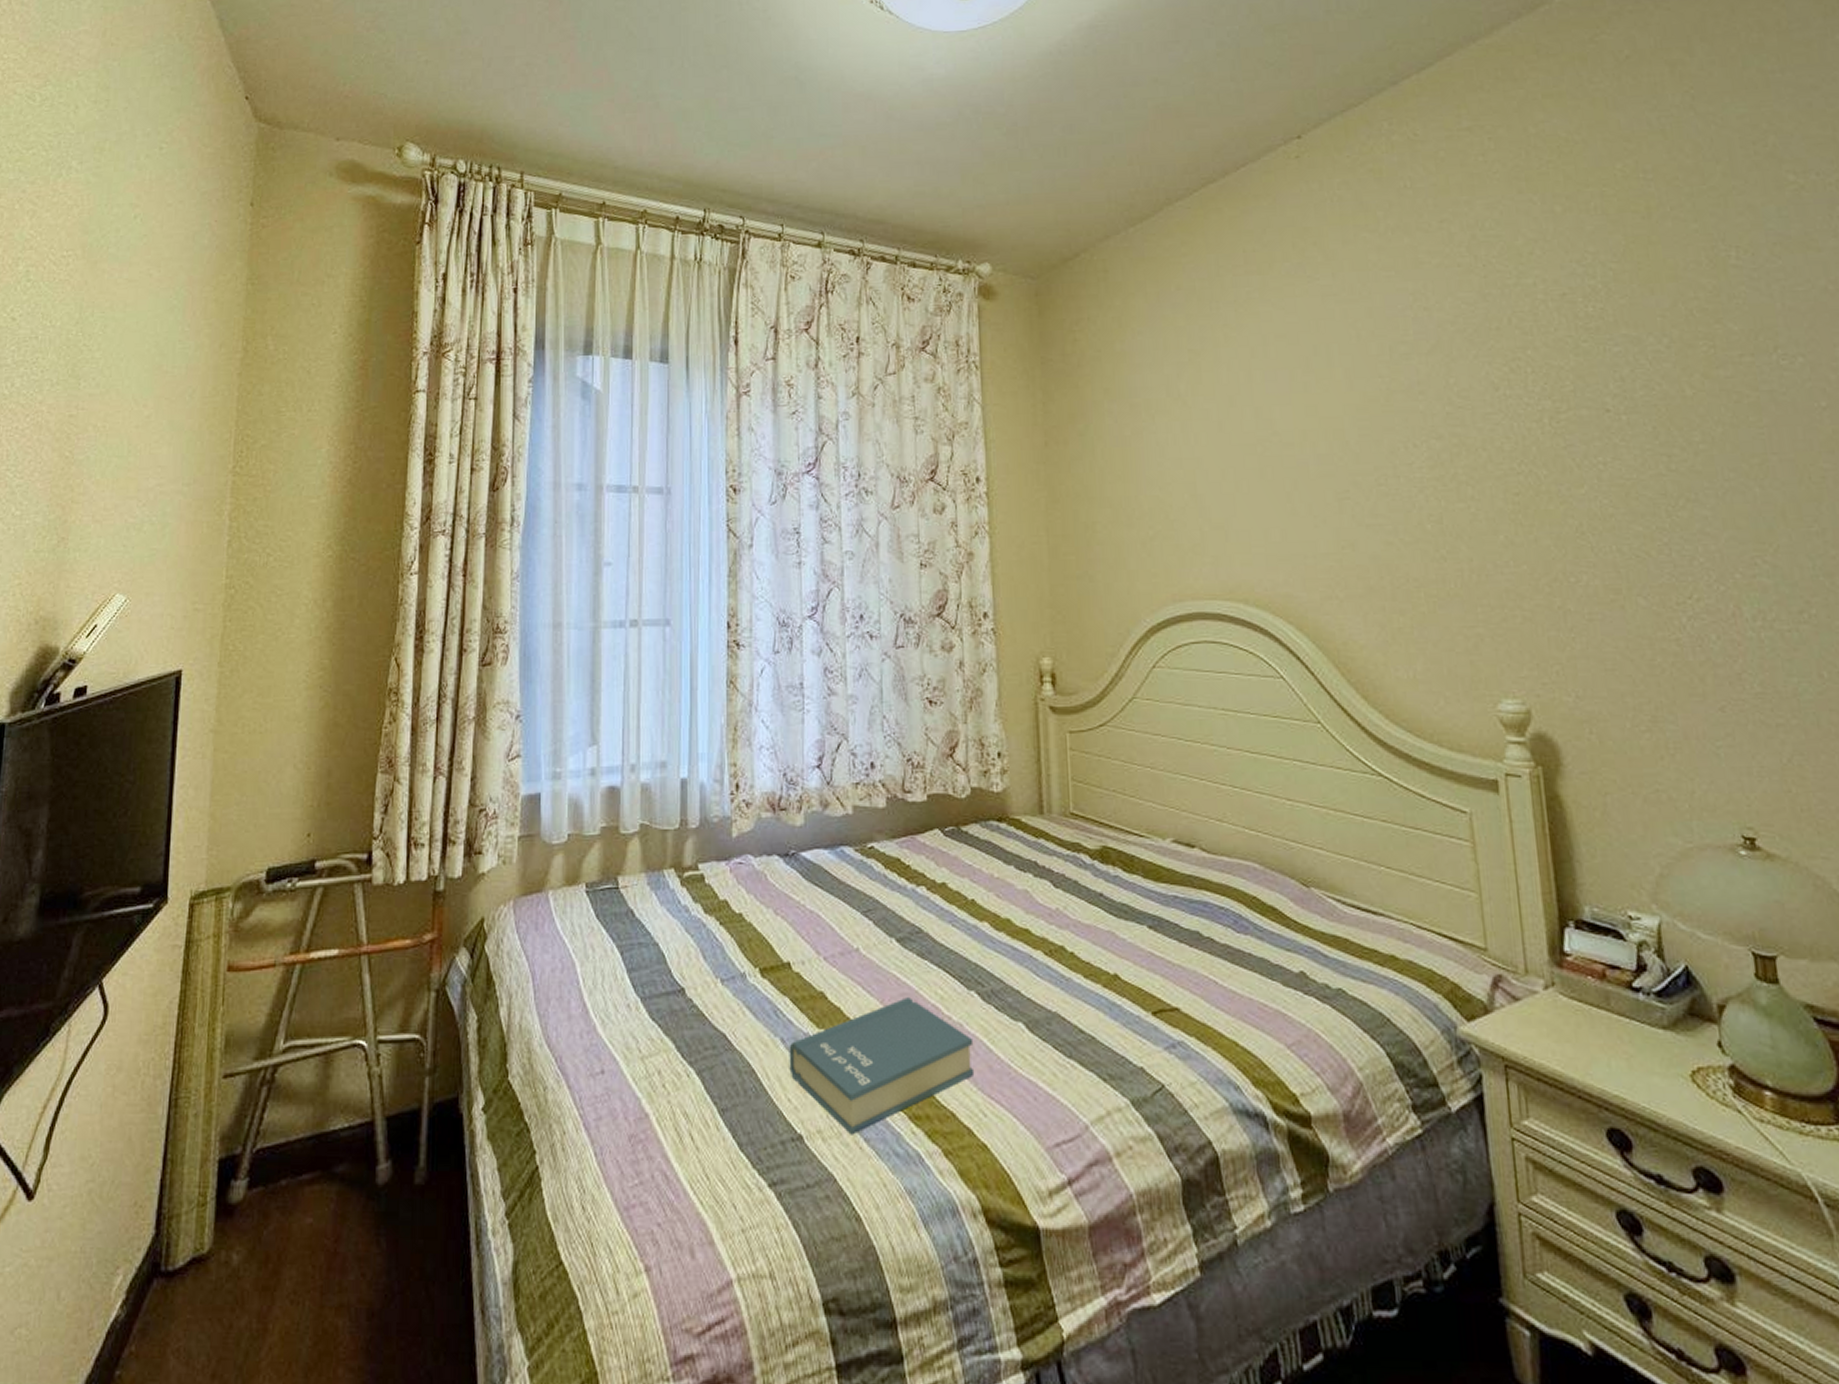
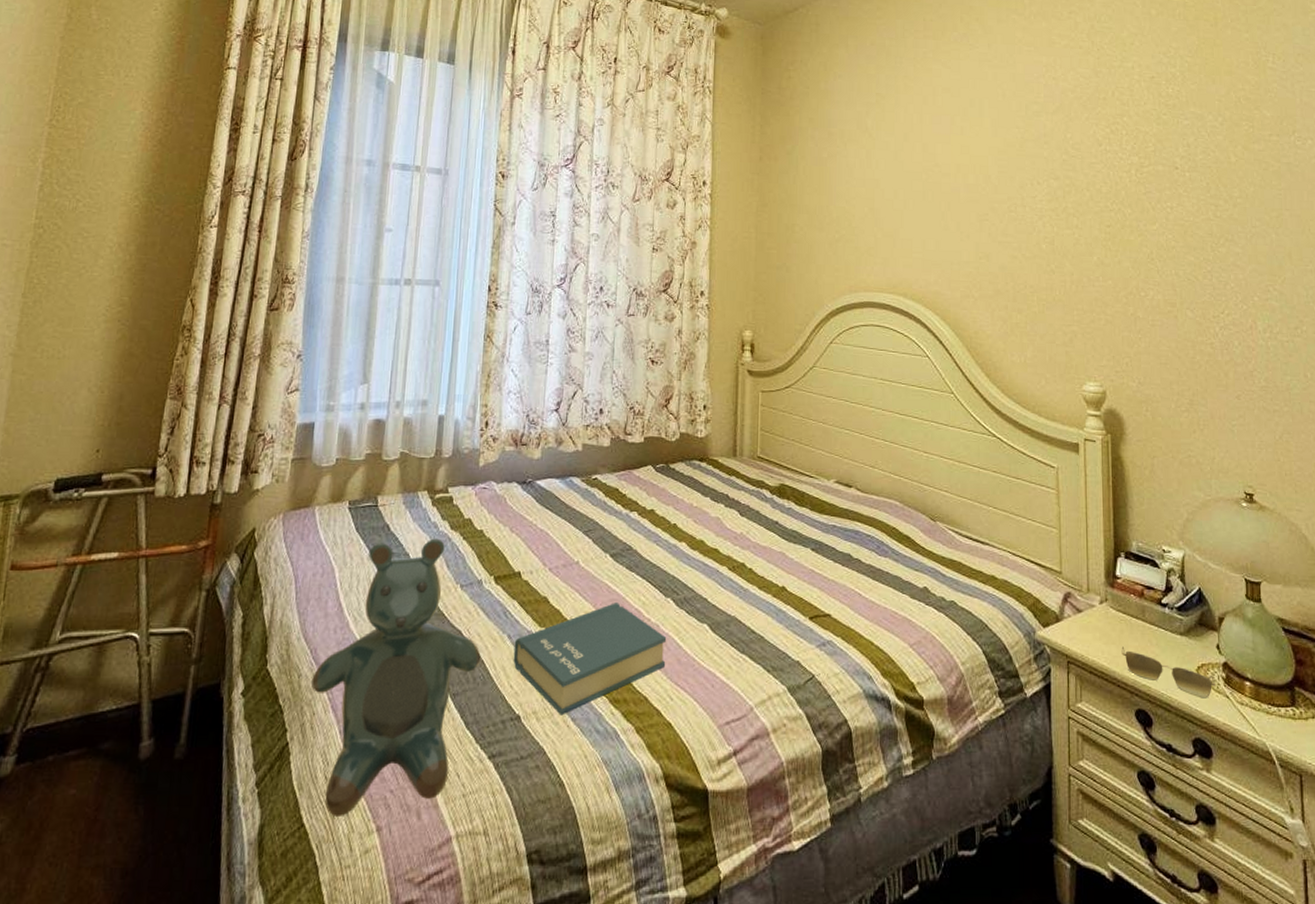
stuffed animal: none [559,924,751,1255] -> present [311,538,481,818]
eyeglasses: none [1579,1045,1721,1114] -> present [1121,646,1216,699]

